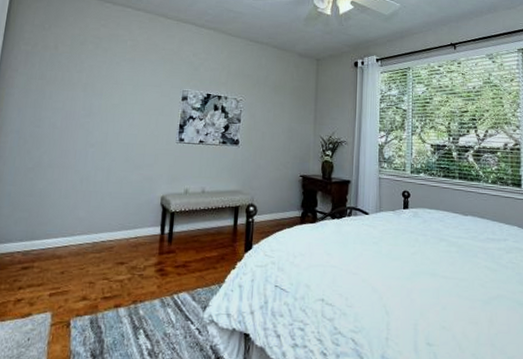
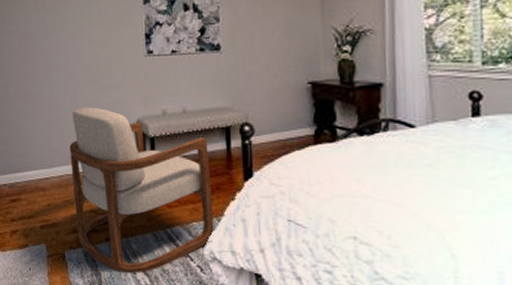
armchair: none [87,181,220,338] -> present [69,107,214,274]

